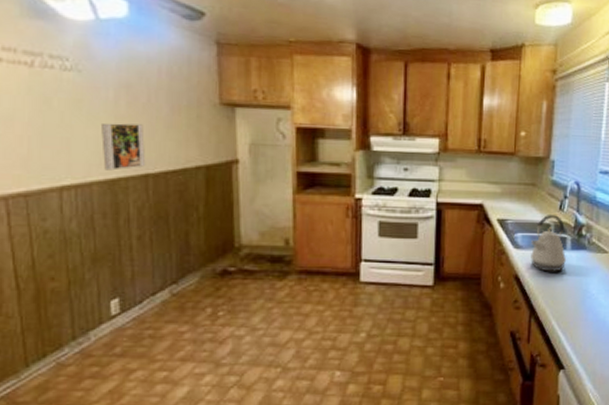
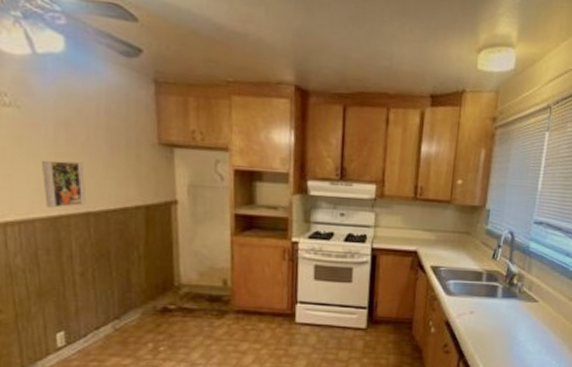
kettle: present [531,213,567,272] -> none [462,262,498,319]

